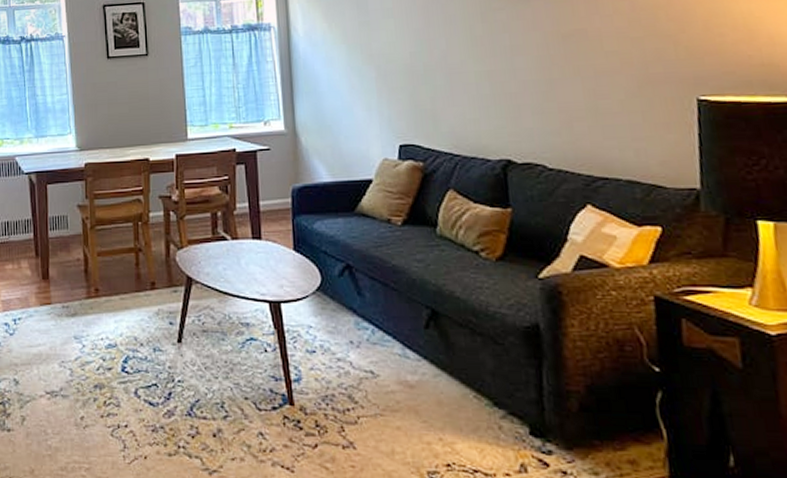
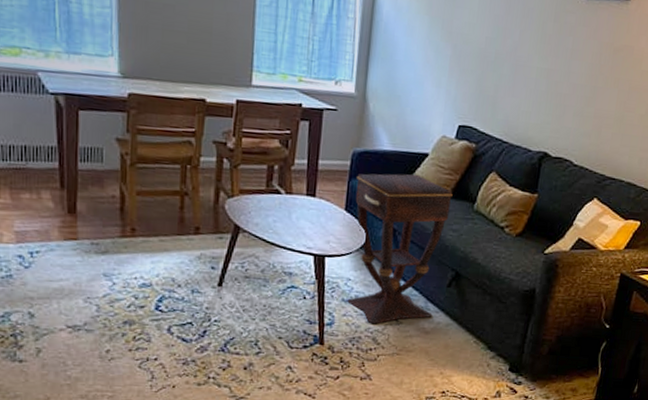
side table: none [300,203,414,379] -> present [347,173,453,324]

